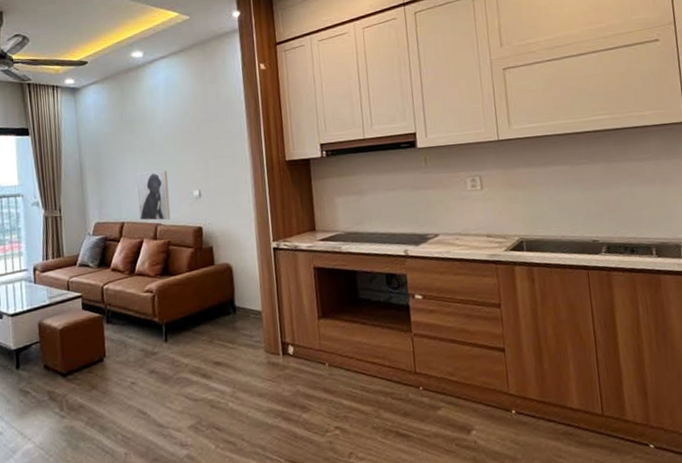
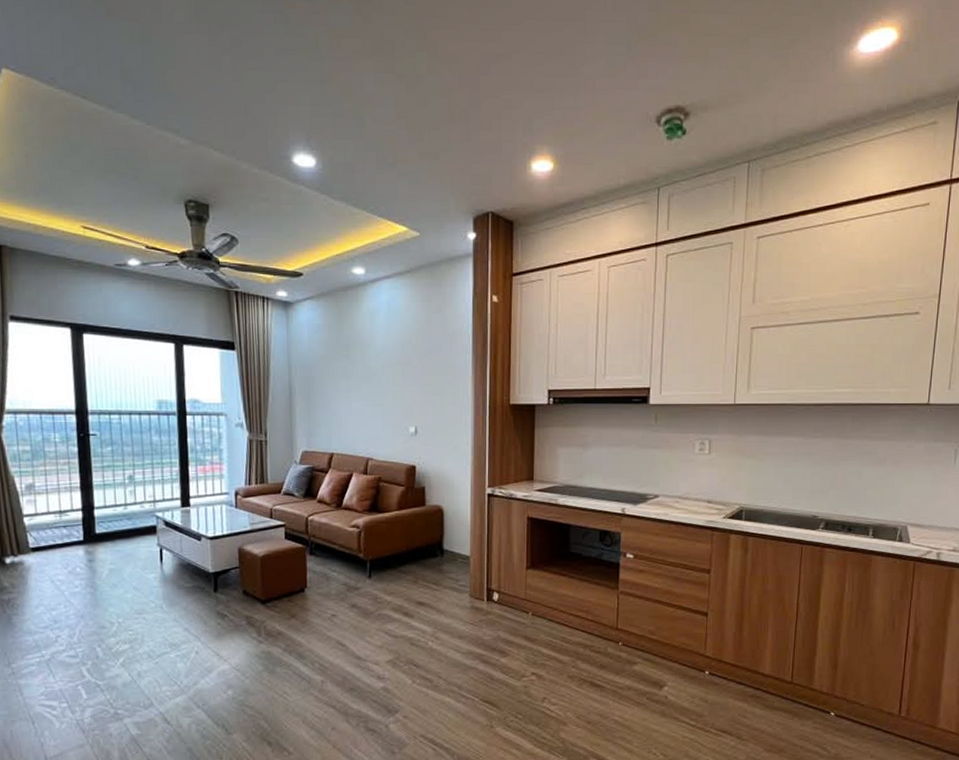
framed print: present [135,170,171,221] -> none [349,402,383,456]

